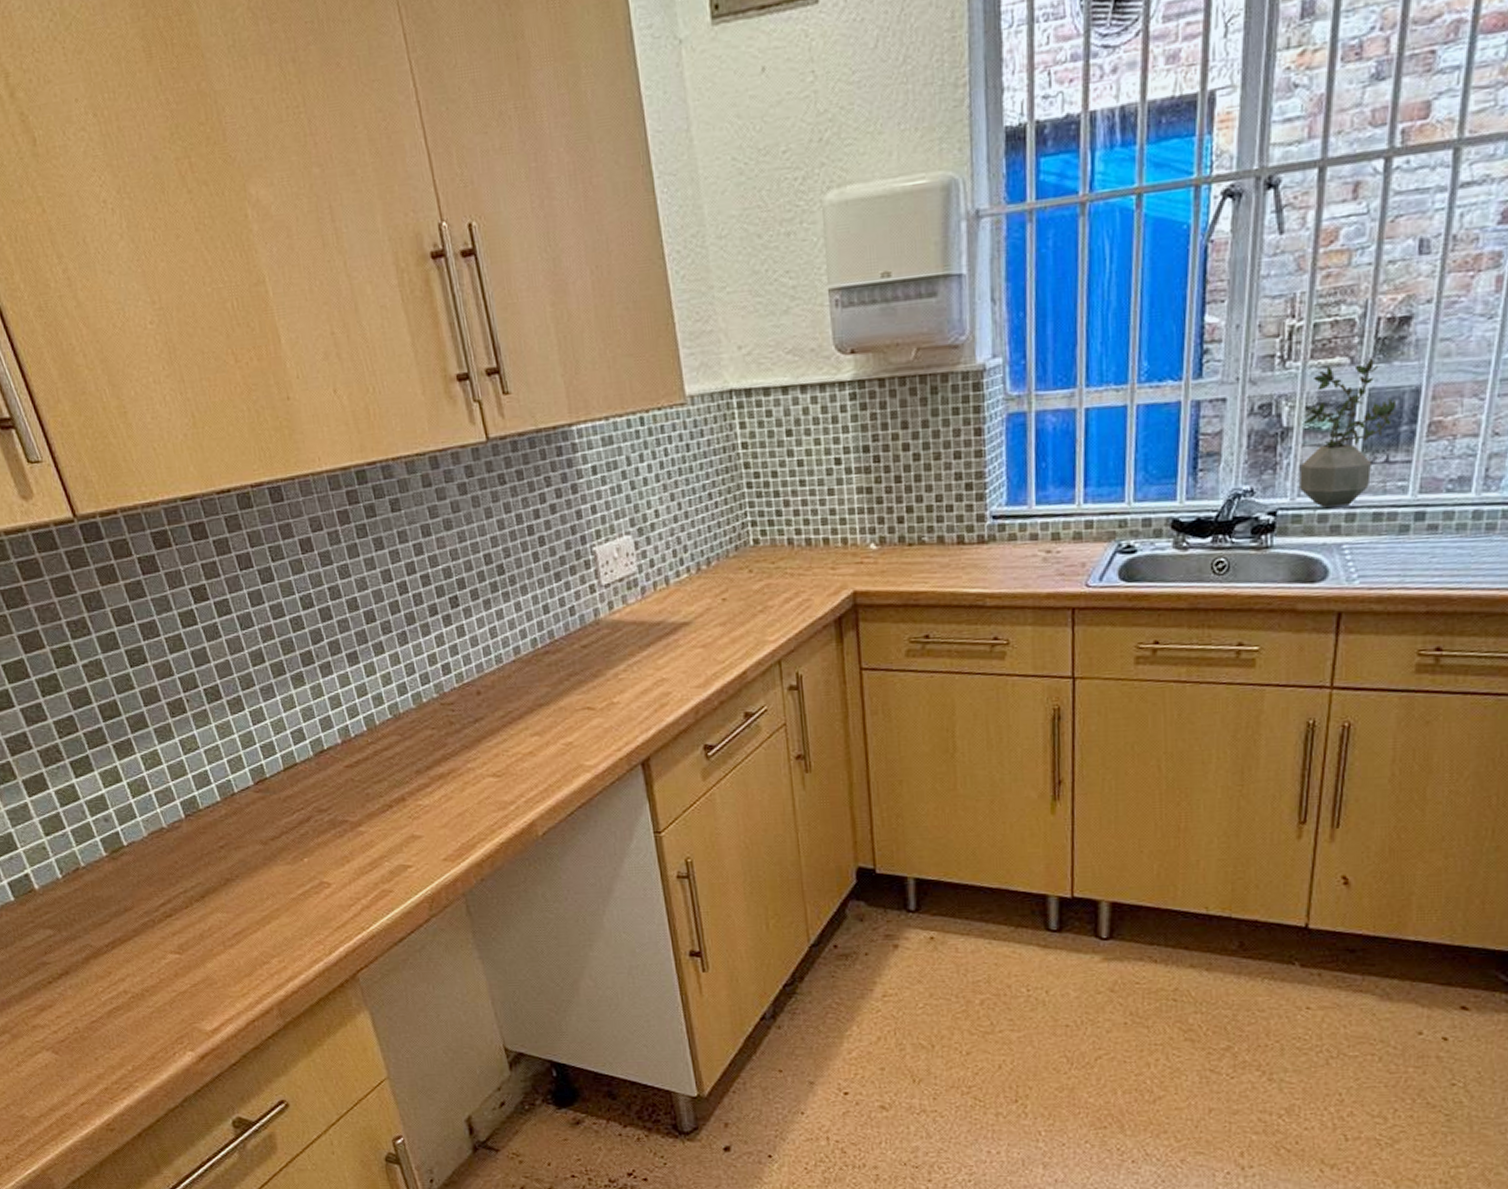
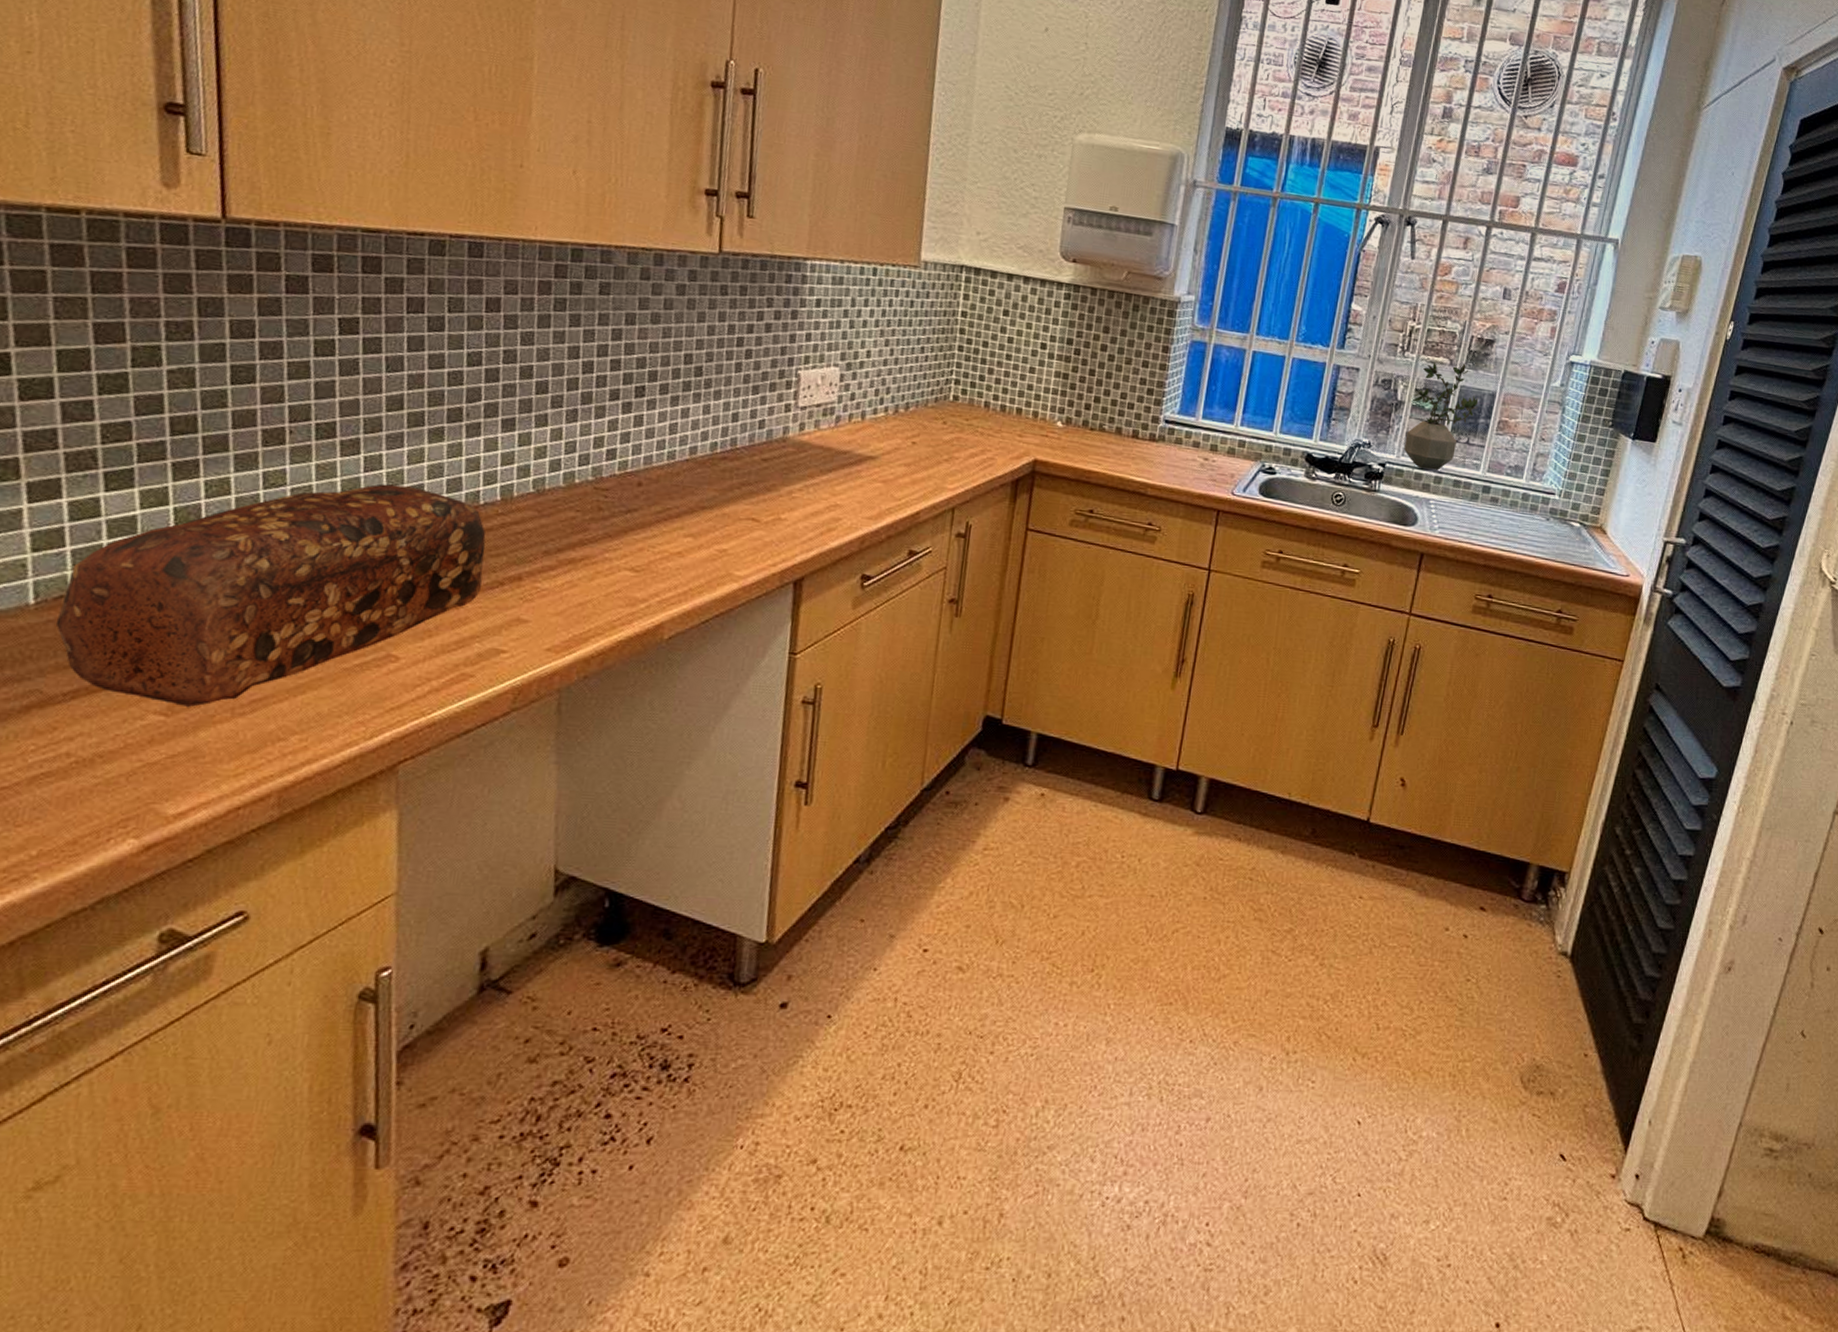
bread loaf: none [76,731,375,945] -> present [55,483,486,707]

